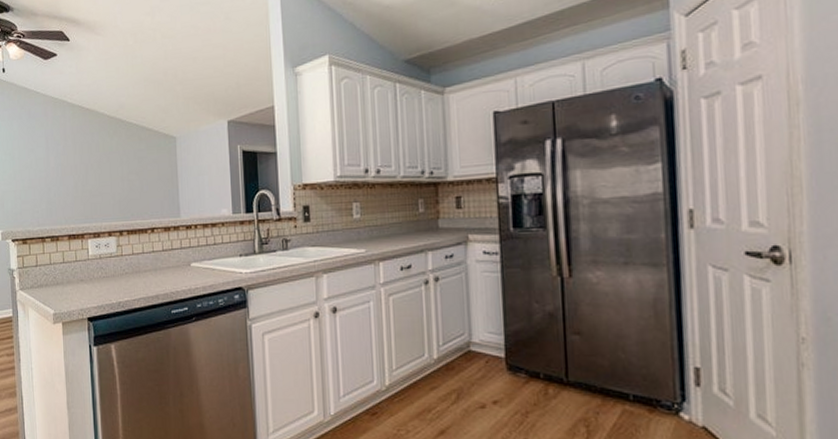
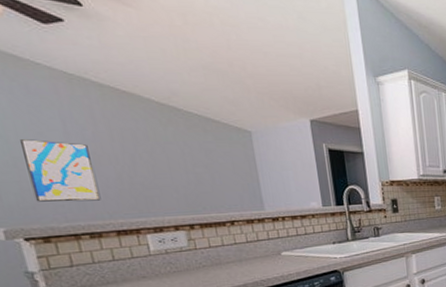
wall art: none [20,155,62,208] -> present [20,139,101,202]

